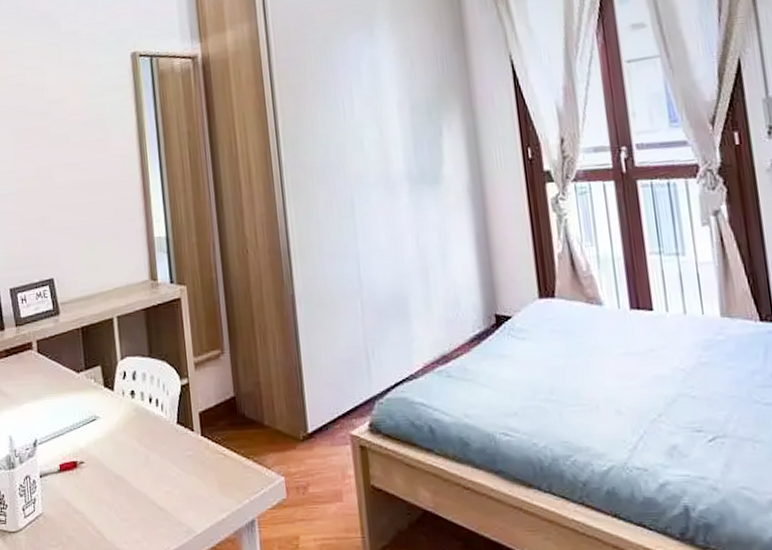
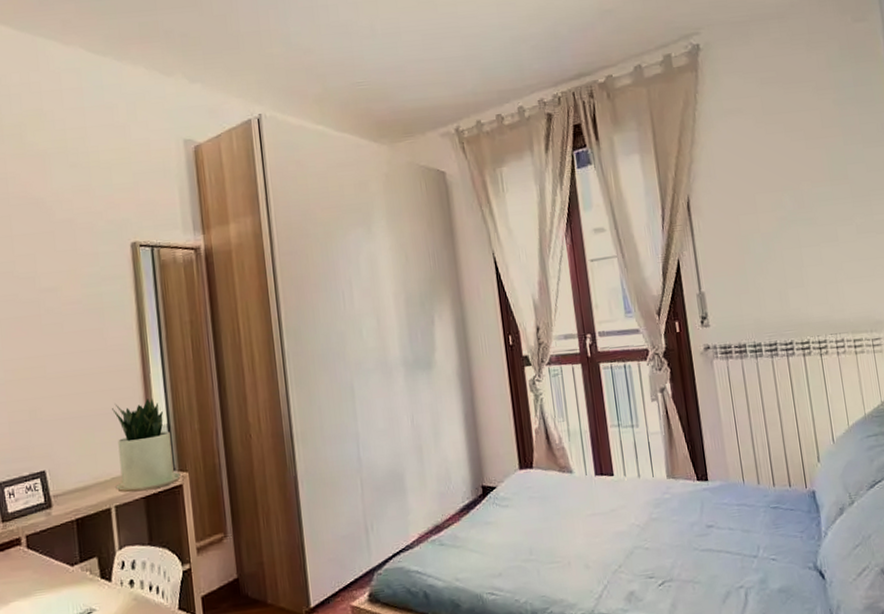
planter: none [114,210,179,304] -> present [112,398,181,493]

